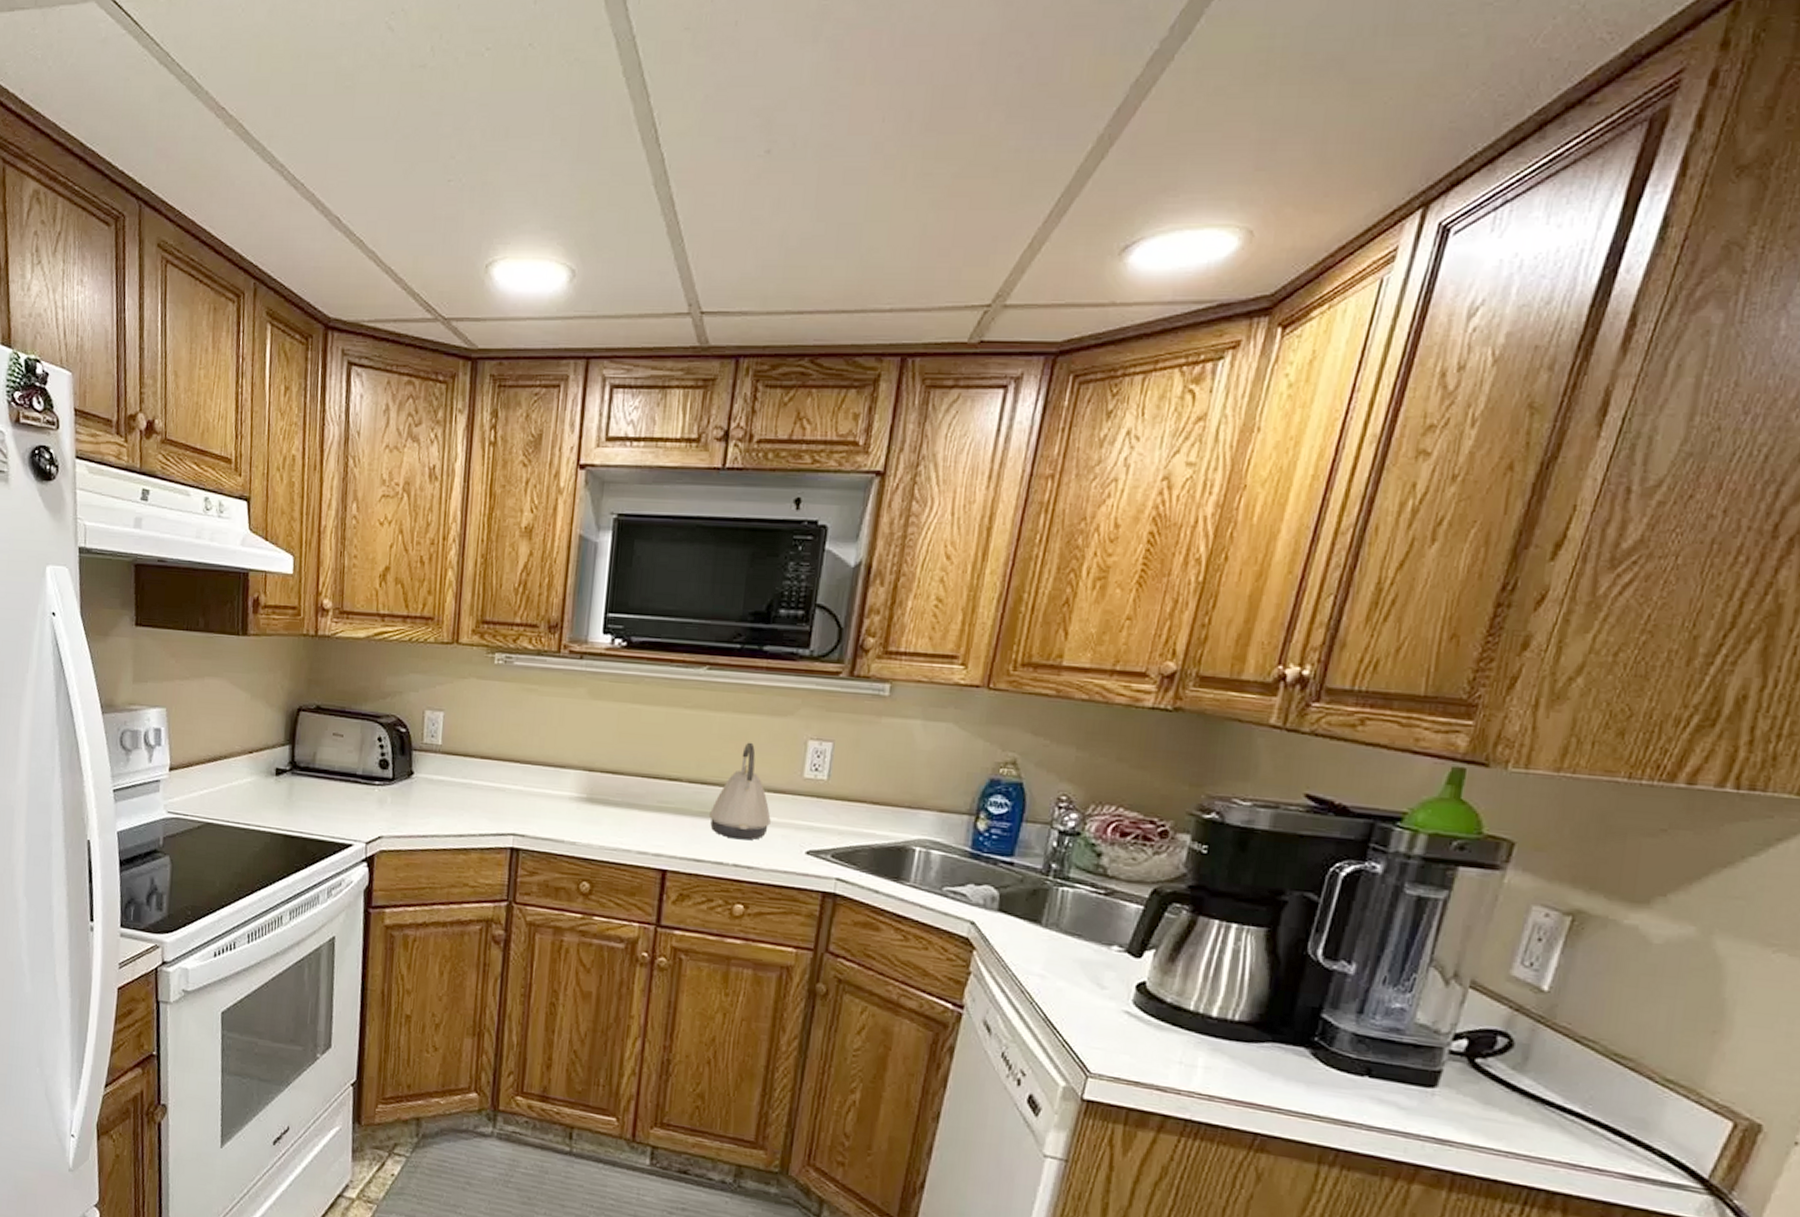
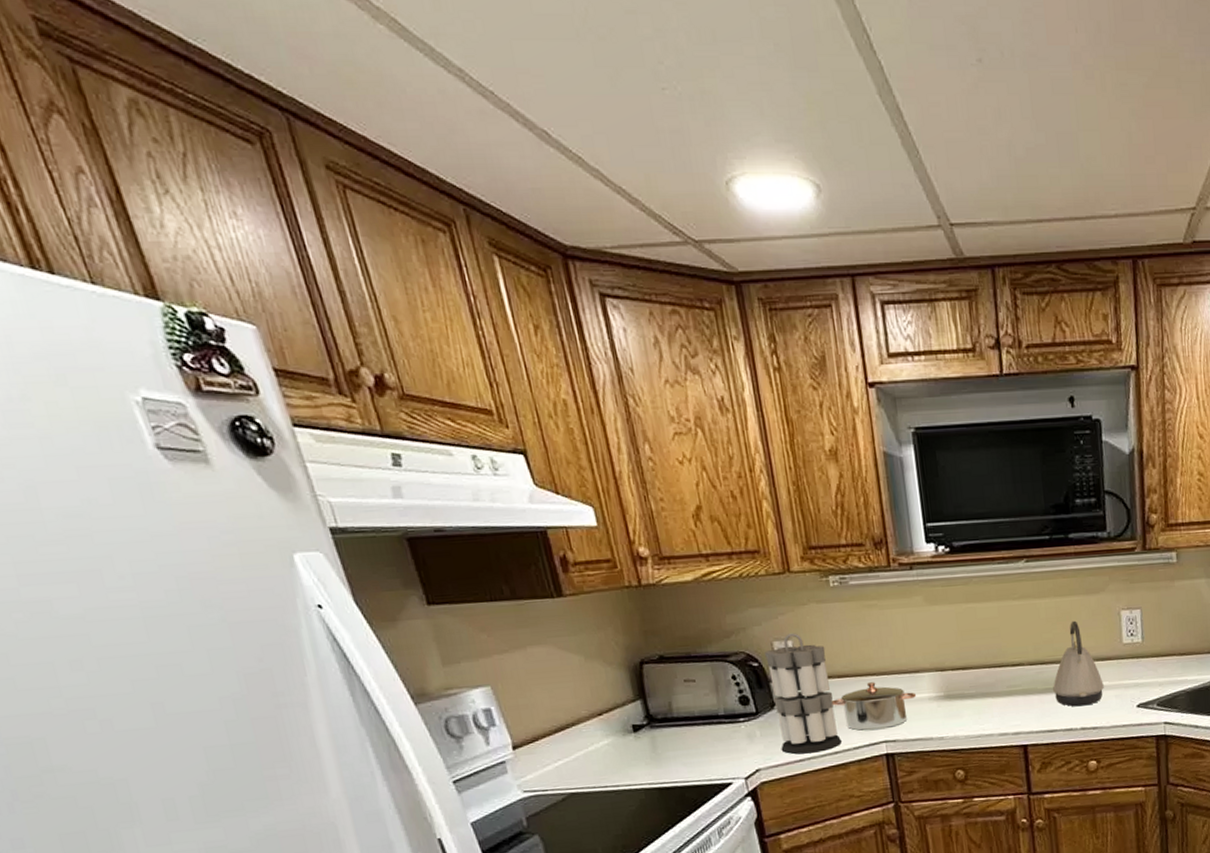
spice rack: none [407,704,475,832] -> present [765,633,841,754]
cooking pot: none [468,769,558,821] -> present [831,682,917,731]

